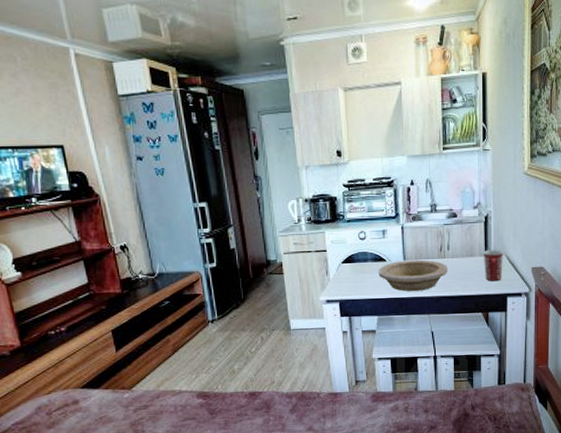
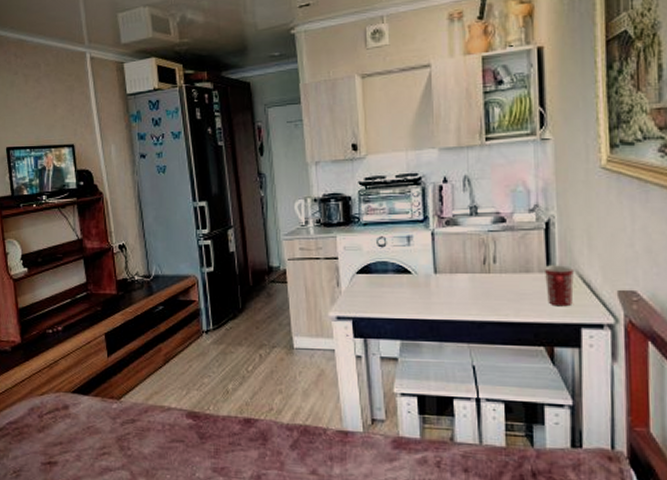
bowl: present [378,259,447,291] -> none [402,273,494,312]

